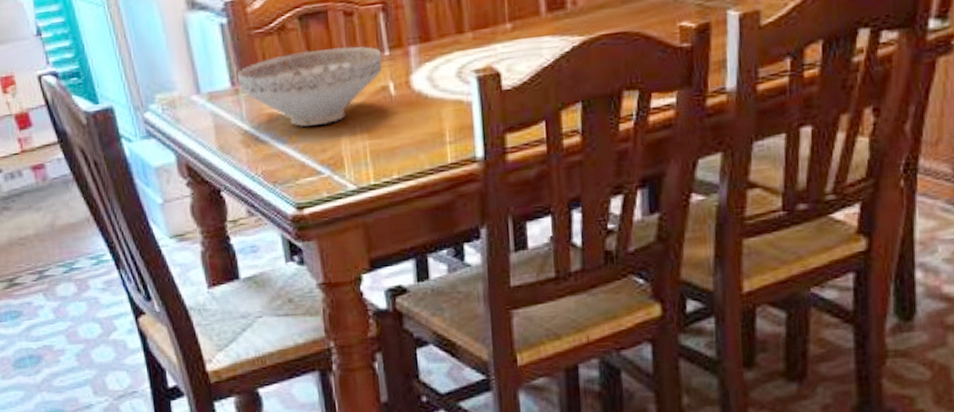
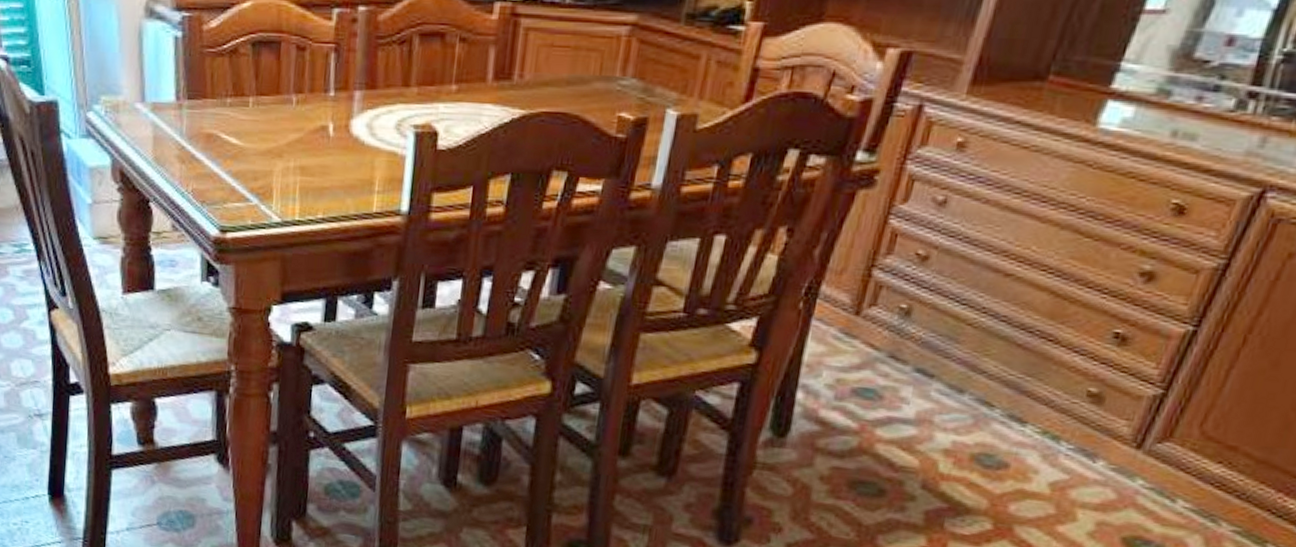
decorative bowl: present [236,46,384,127] -> none [183,77,328,155]

